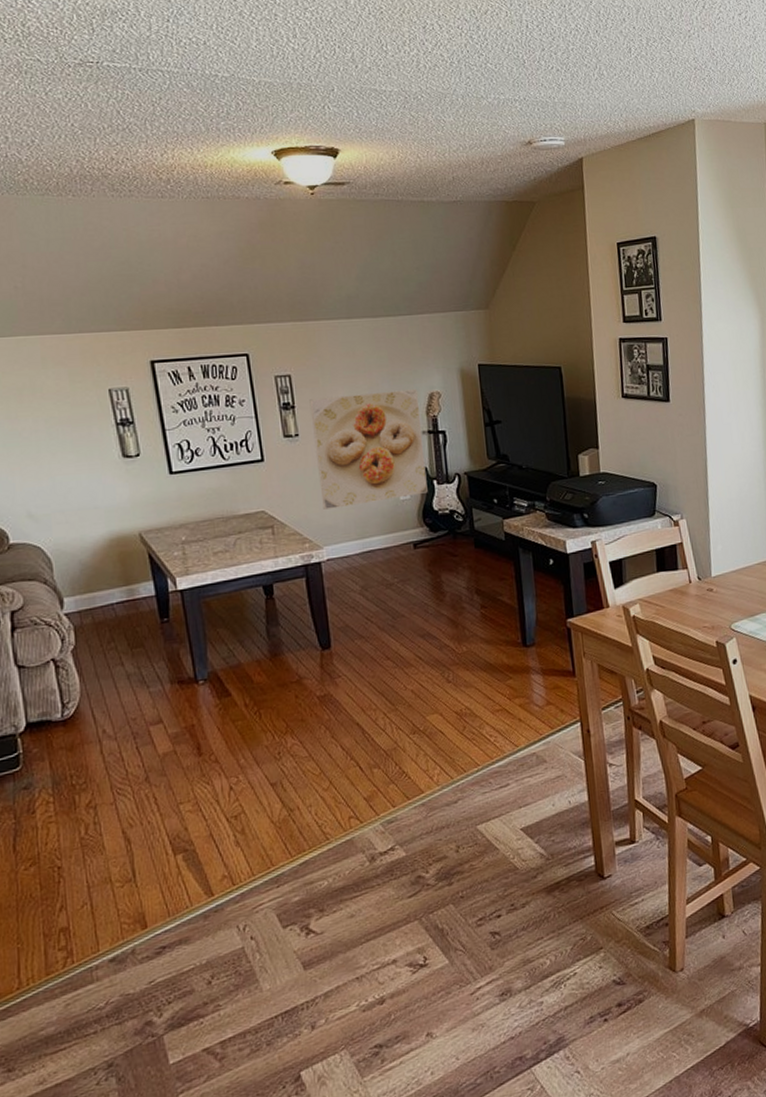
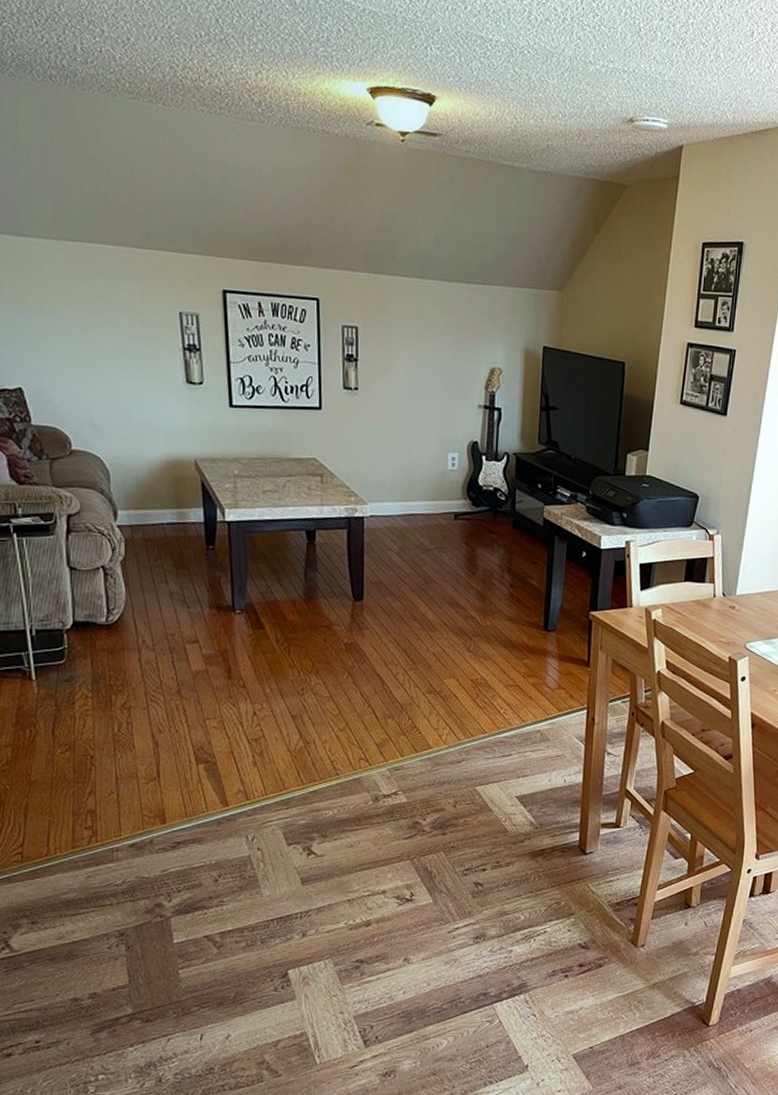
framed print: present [309,389,428,509] -> none [372,354,479,468]

